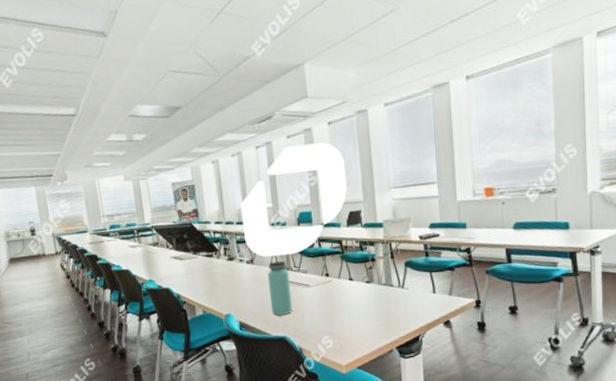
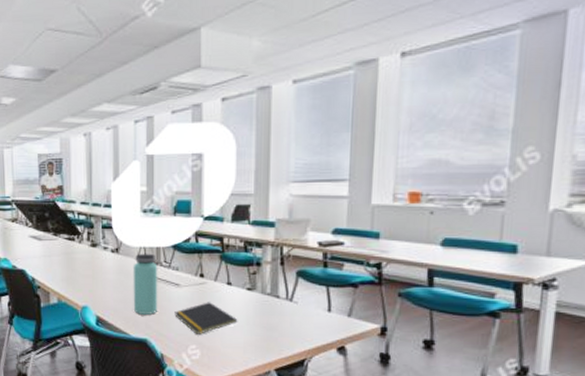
notepad: none [307,297,362,327] -> present [174,302,238,334]

